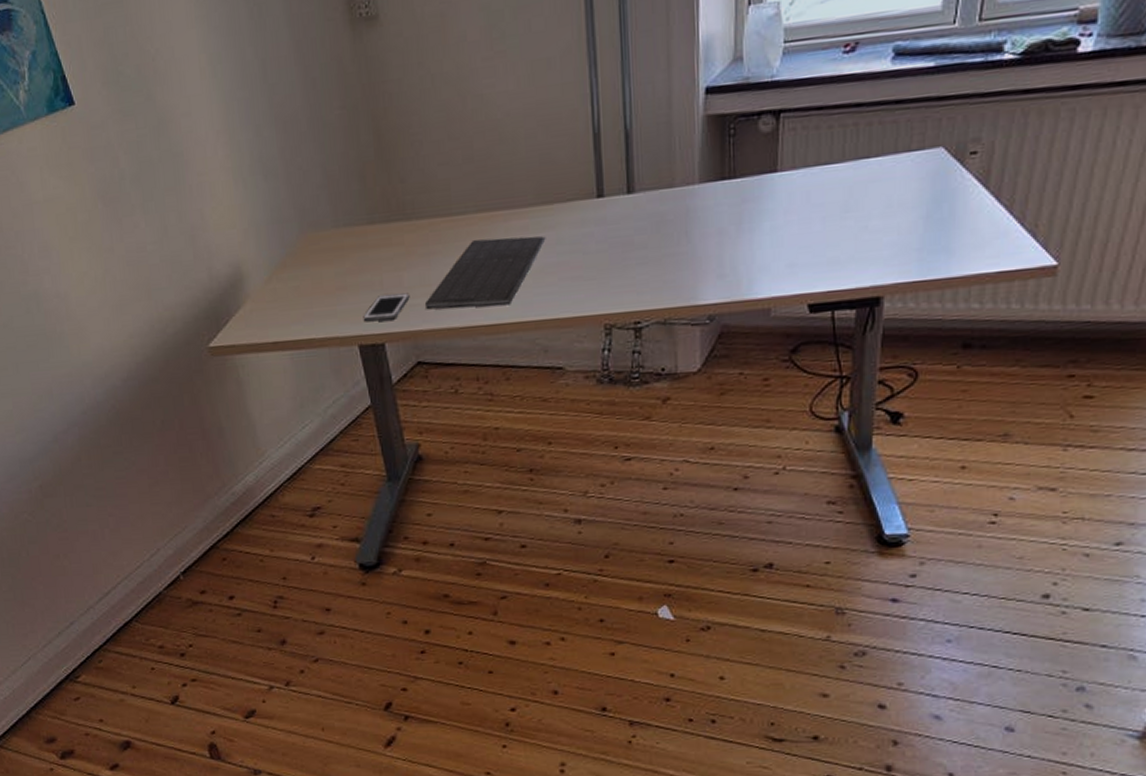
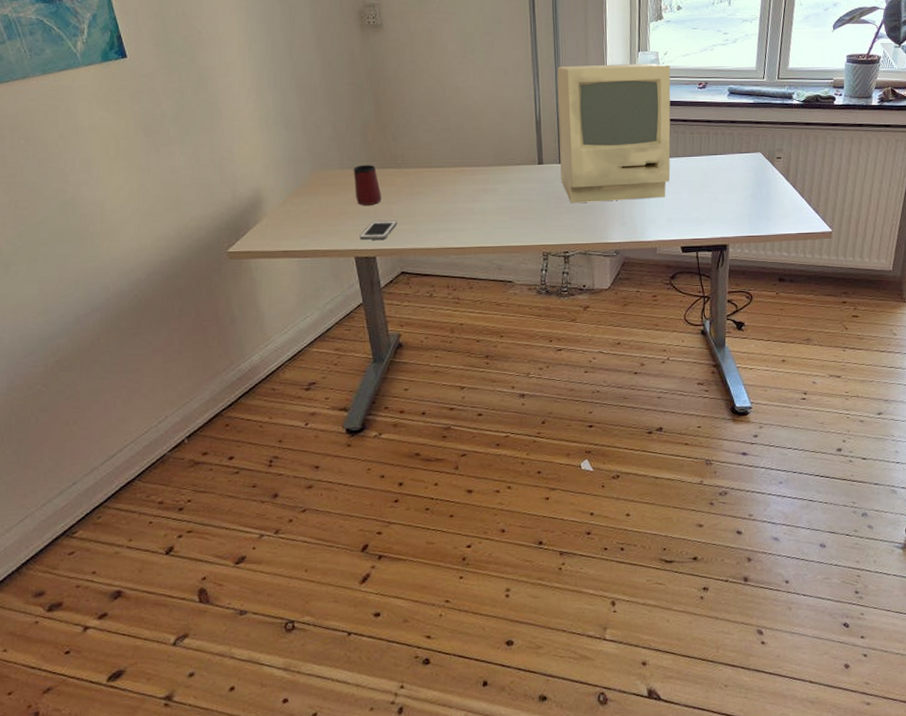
mug: none [350,218,388,275] -> present [353,164,381,205]
computer keyboard: present [424,236,546,310] -> none [408,186,501,235]
computer monitor: none [623,20,800,252] -> present [557,63,671,204]

